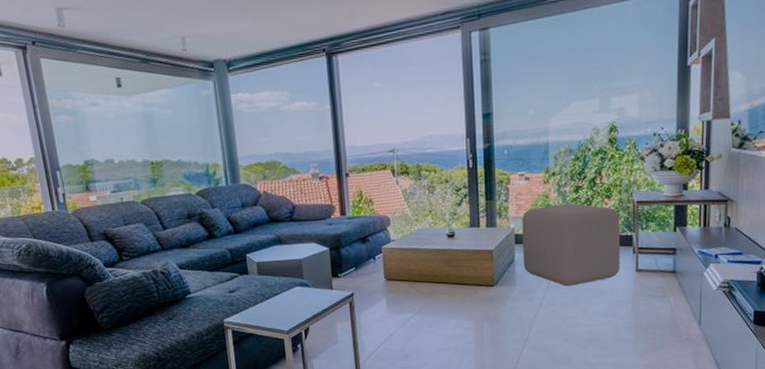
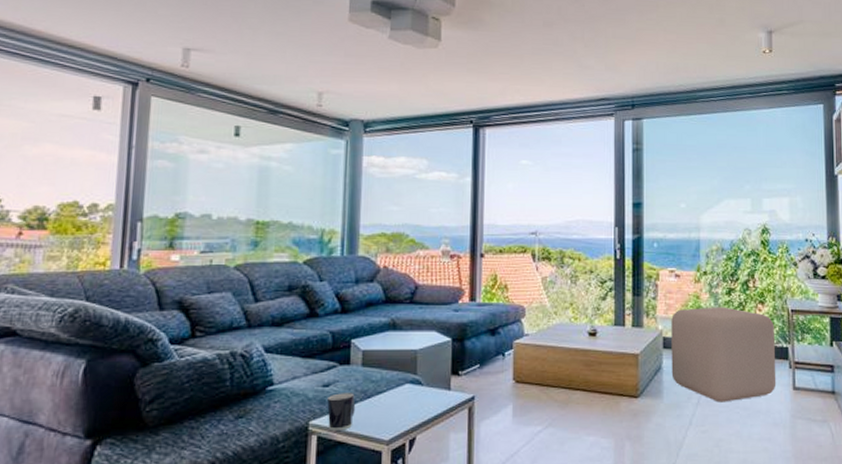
mug: none [235,296,258,326] -> present [327,393,356,431]

